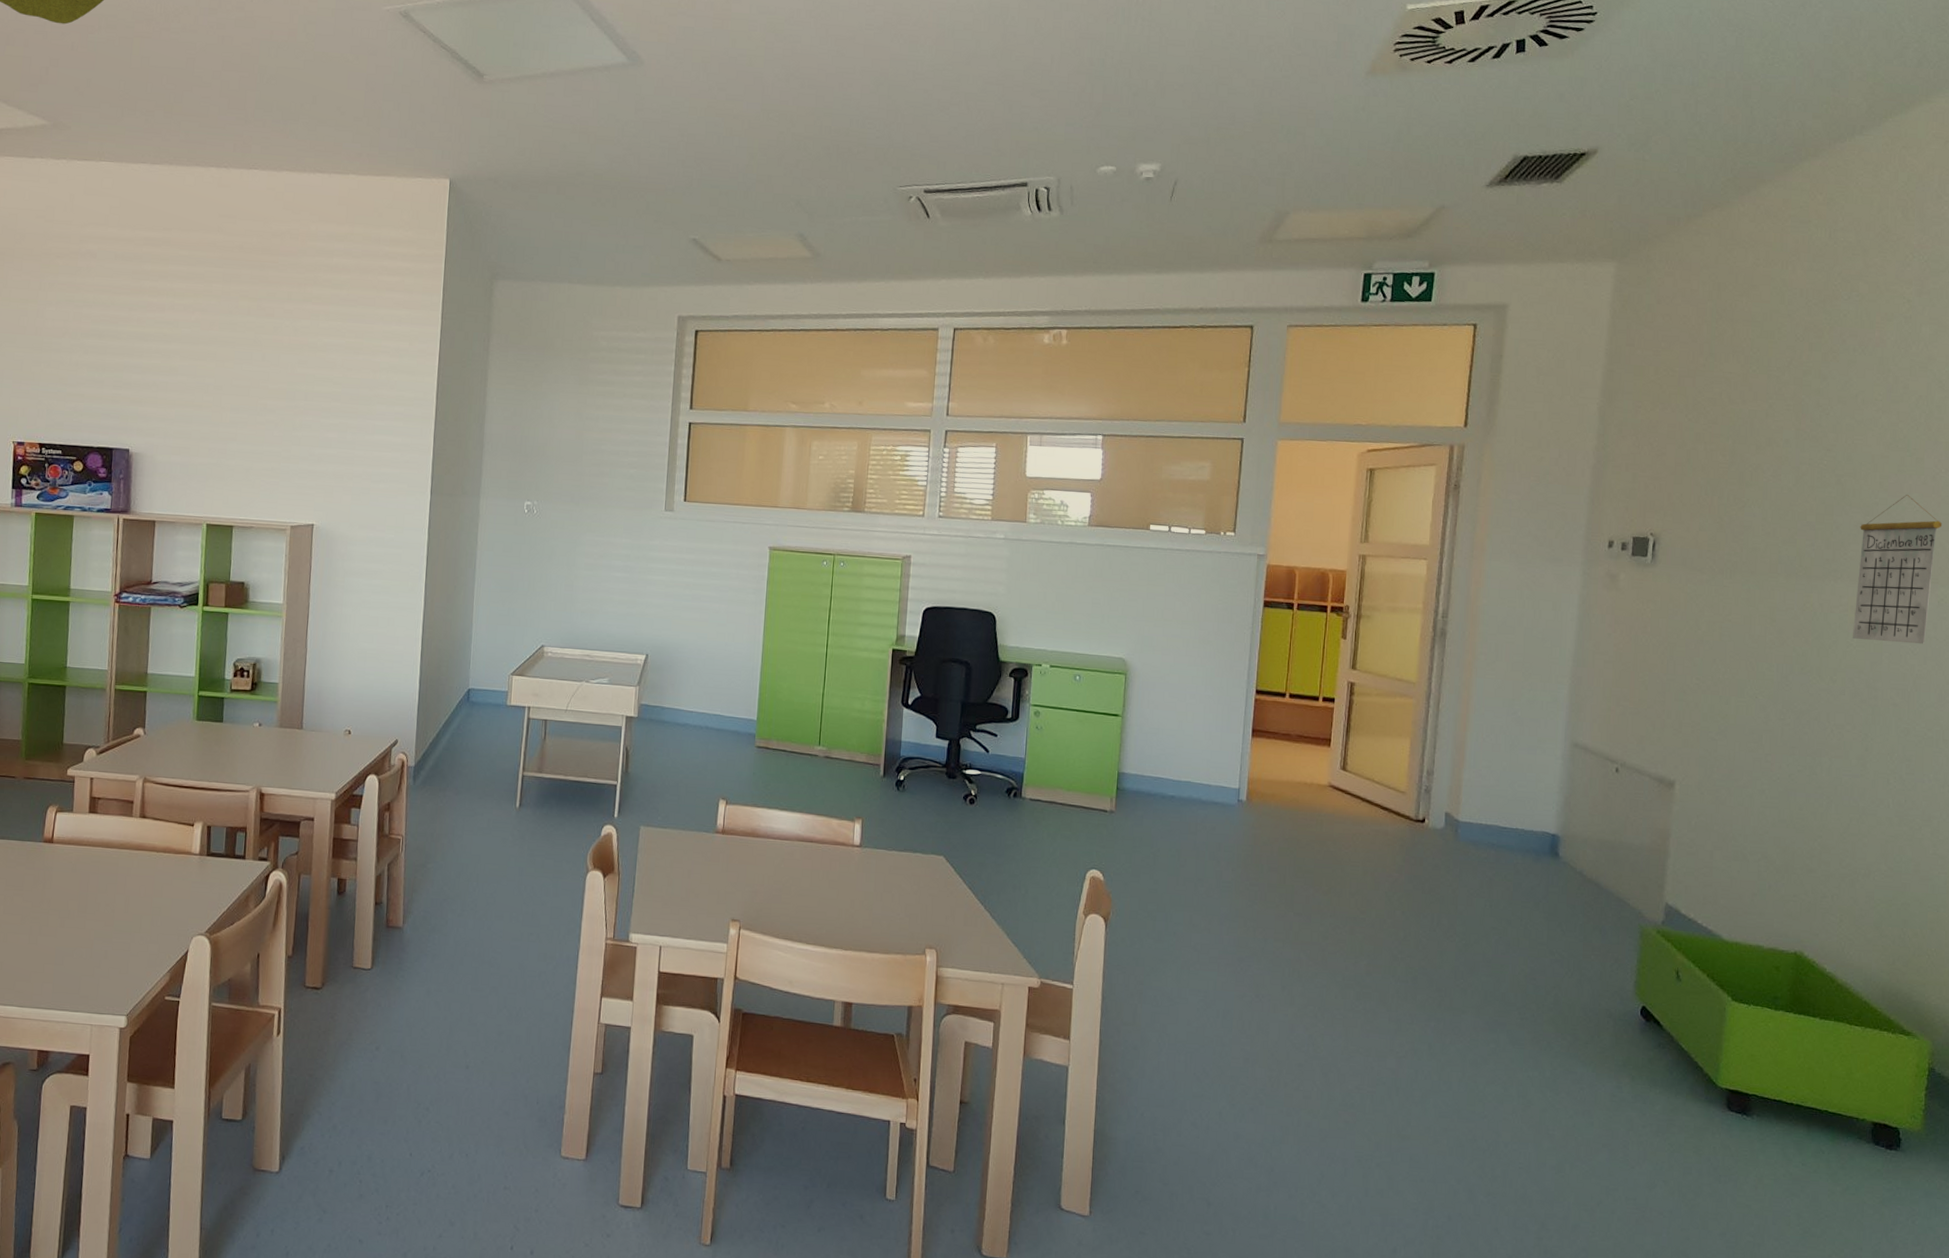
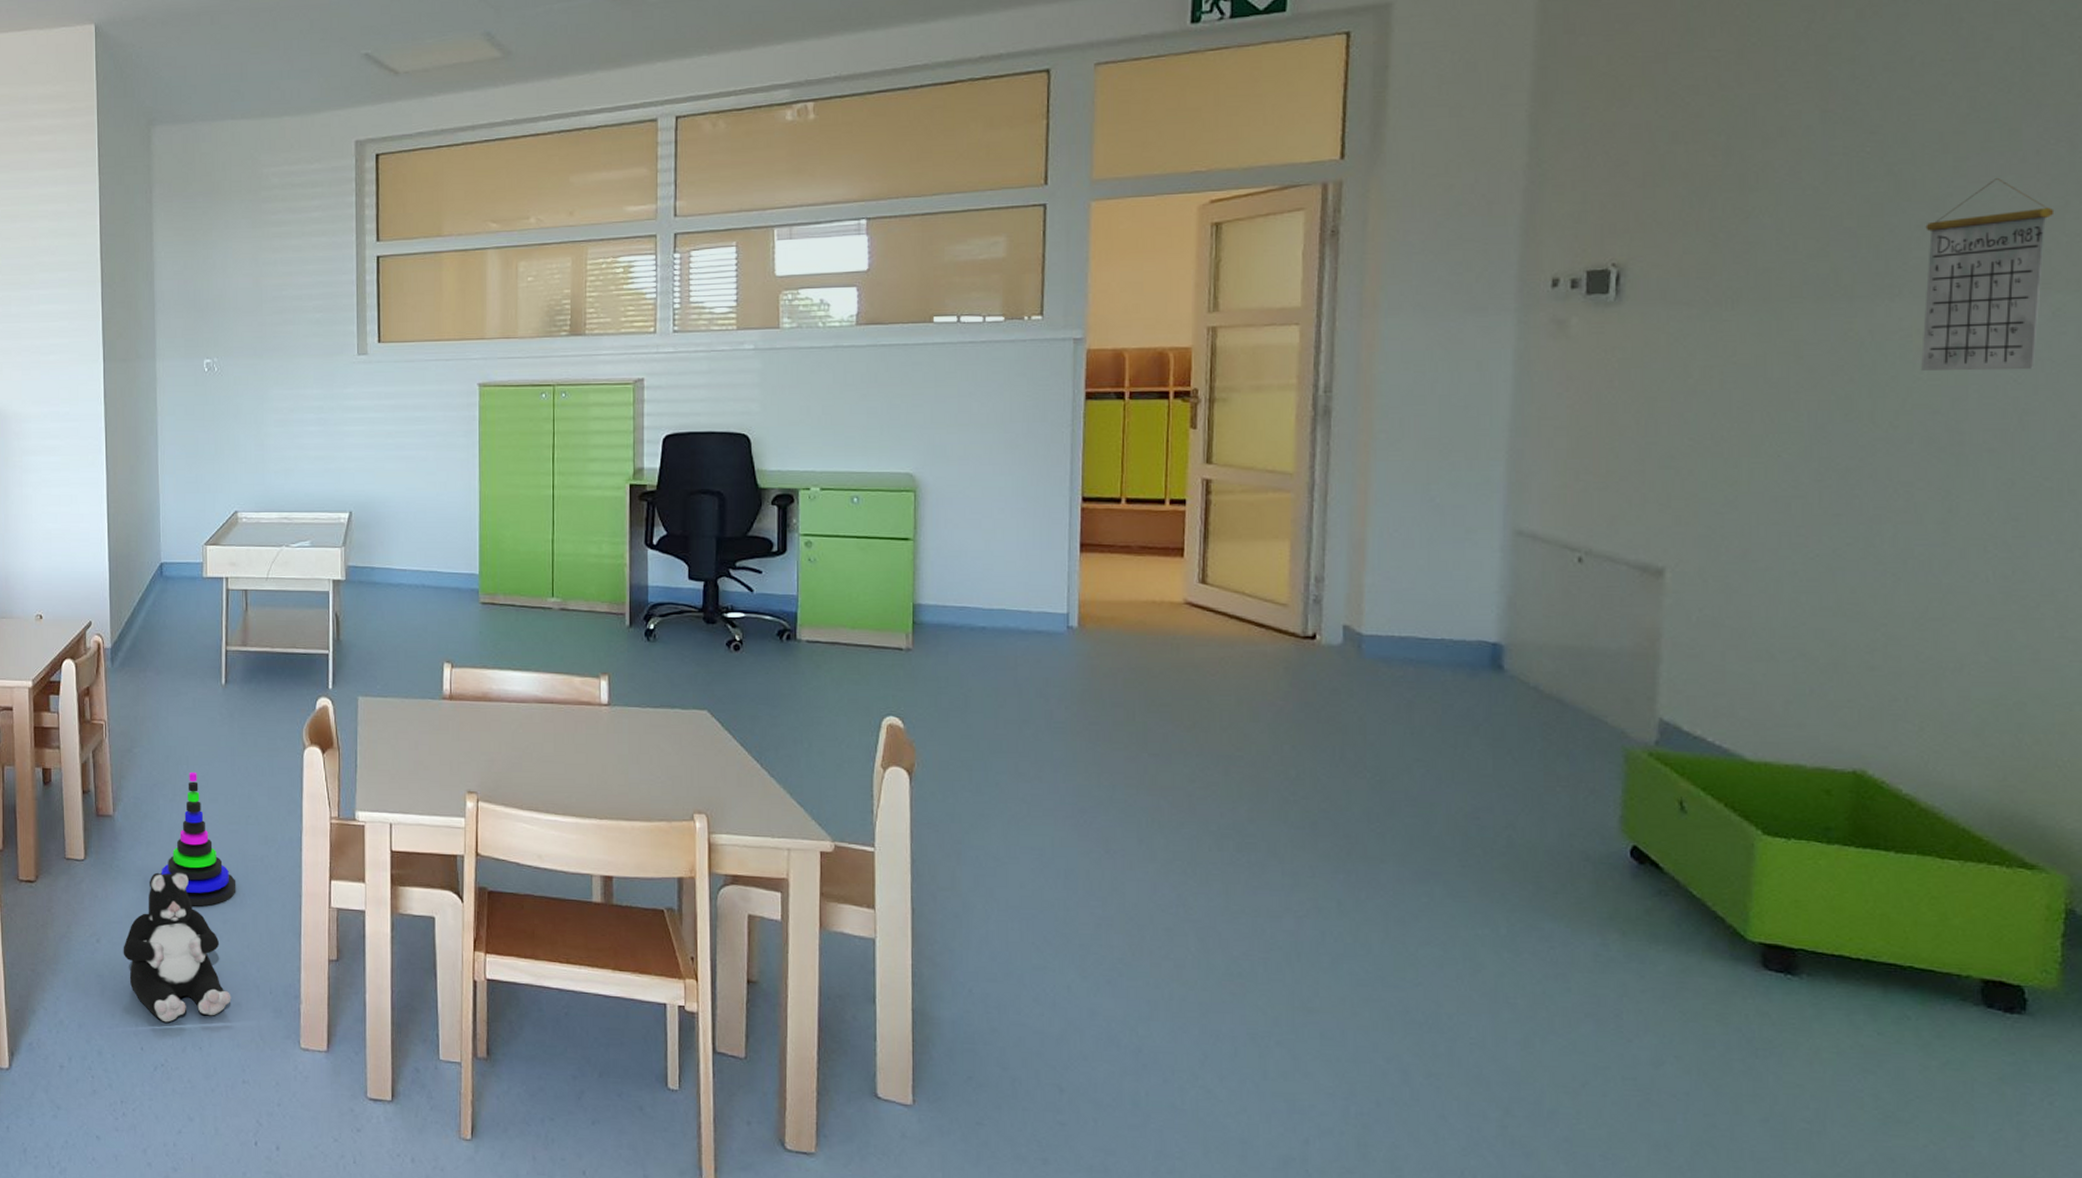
plush toy: none [400,983,500,1130] -> present [123,870,231,1023]
stacking toy: none [442,889,514,1018] -> present [159,771,237,907]

